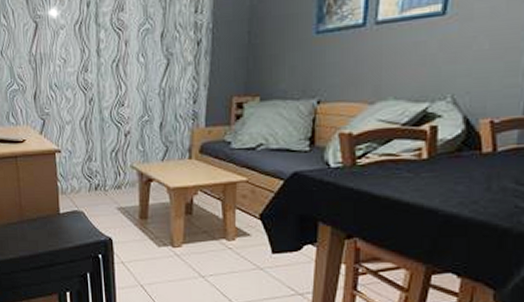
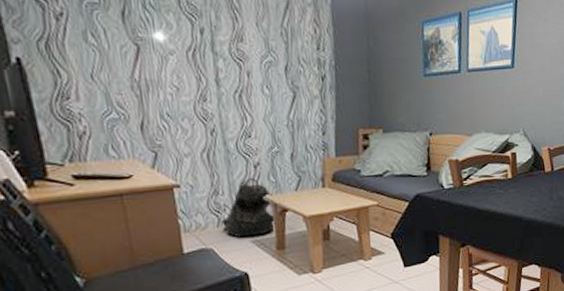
backpack: none [92,147,142,204] -> present [221,178,277,238]

